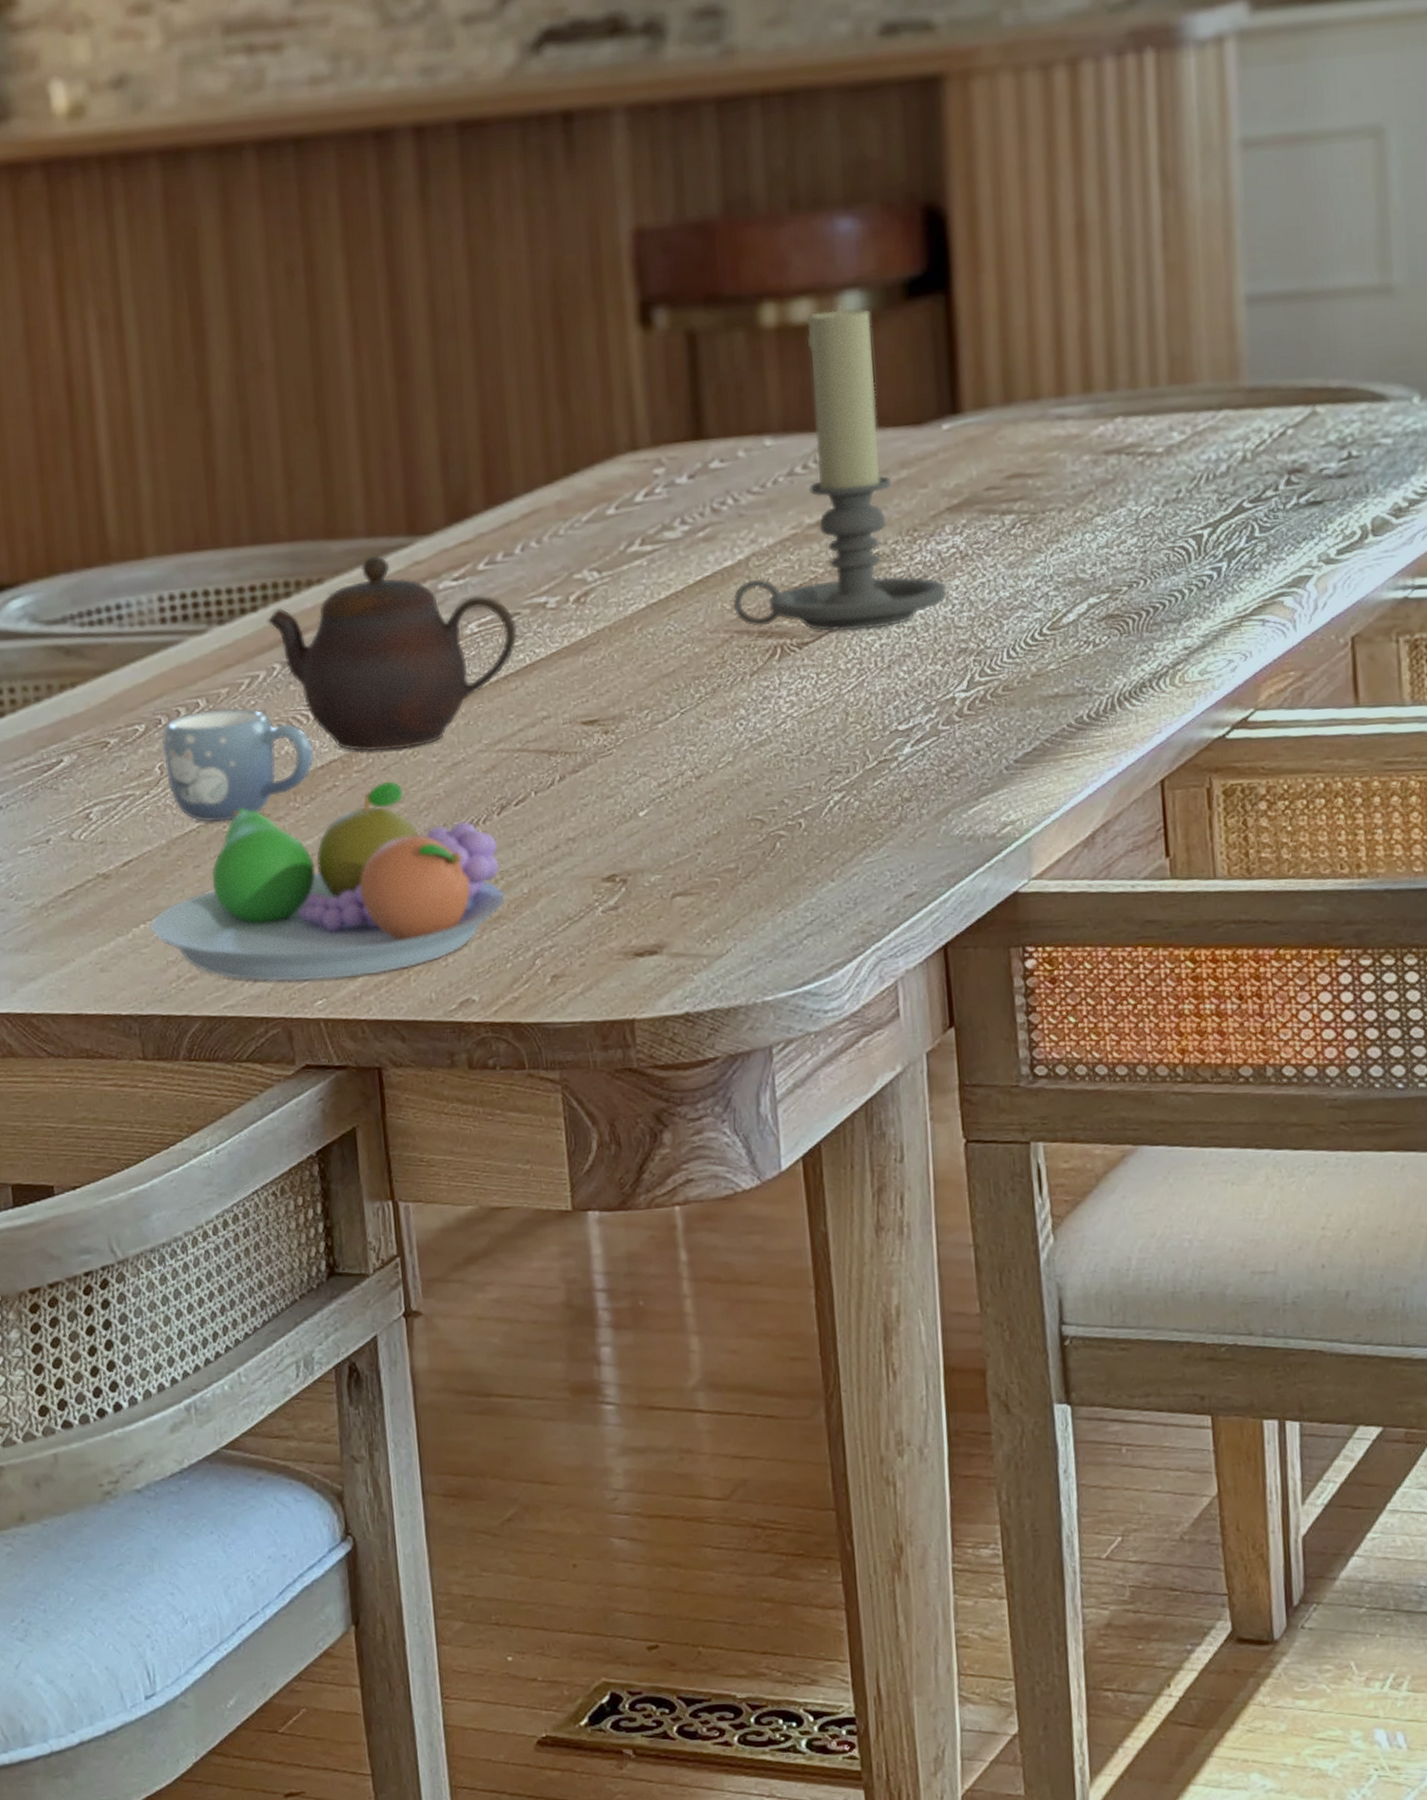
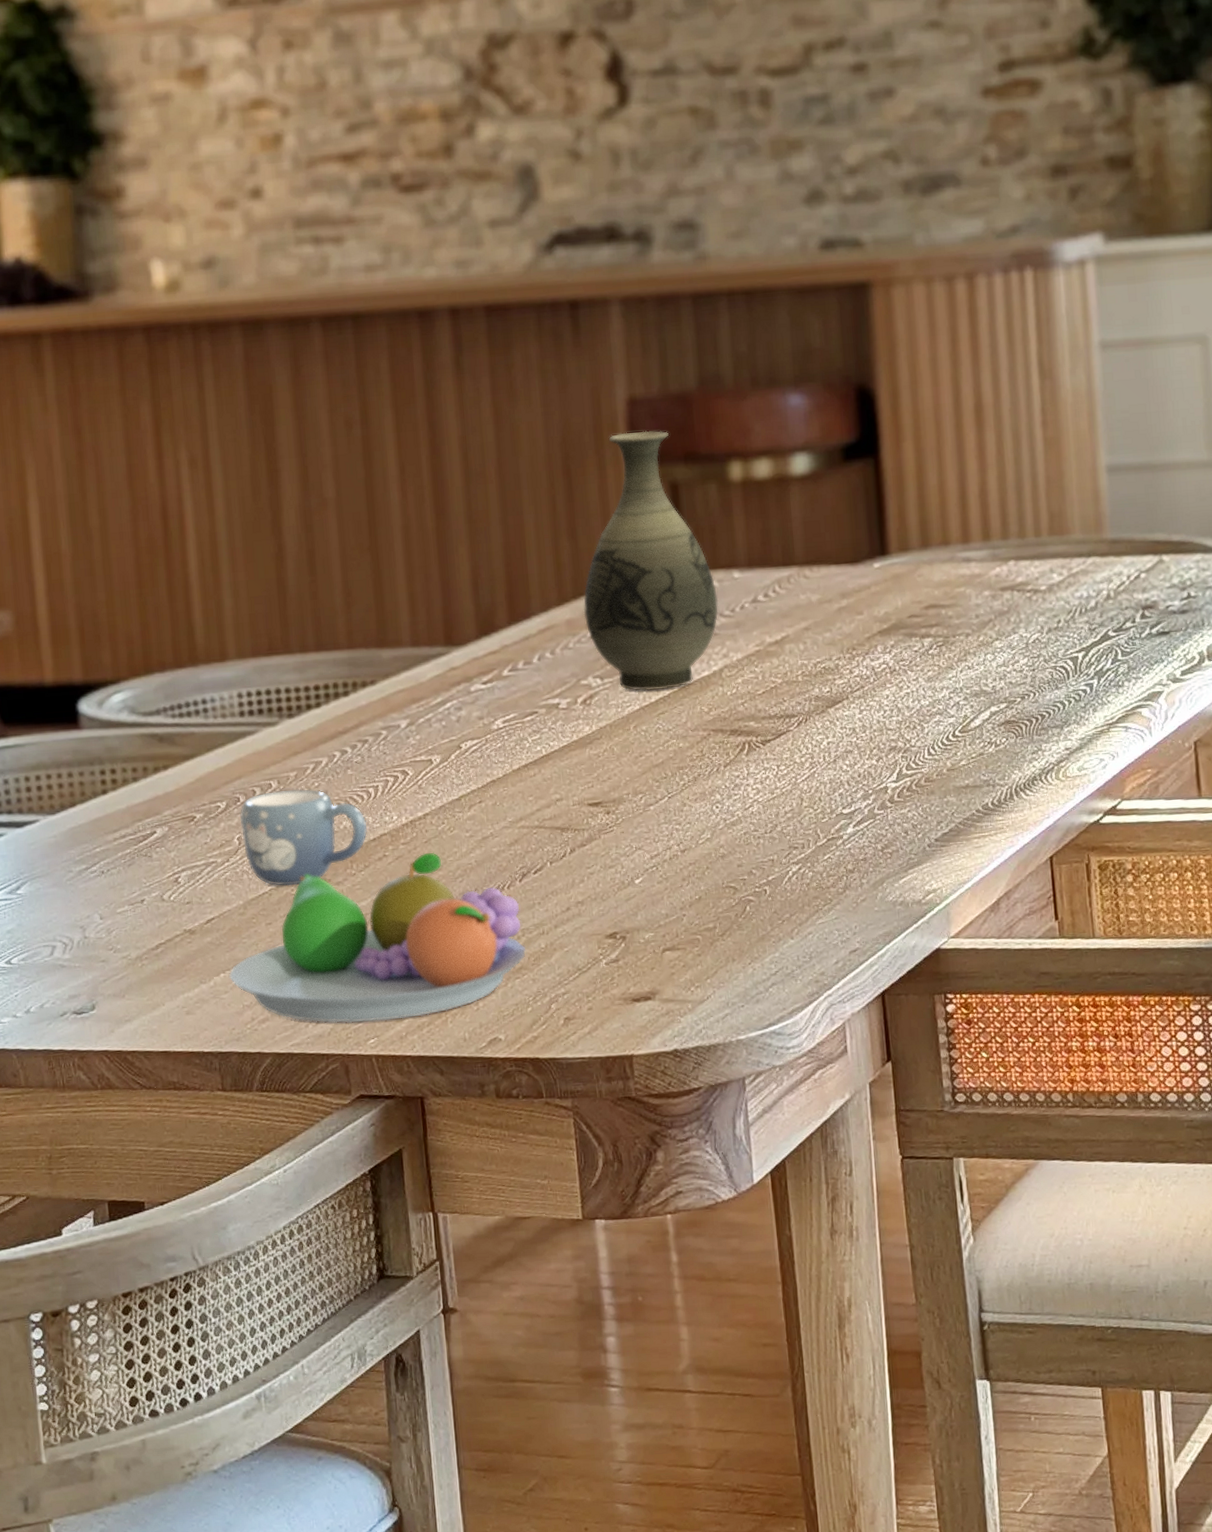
teapot: present [267,555,518,752] -> none [329,662,536,827]
vase: none [577,268,745,586] -> present [583,430,719,691]
candle holder: present [732,306,948,632] -> none [709,465,880,731]

